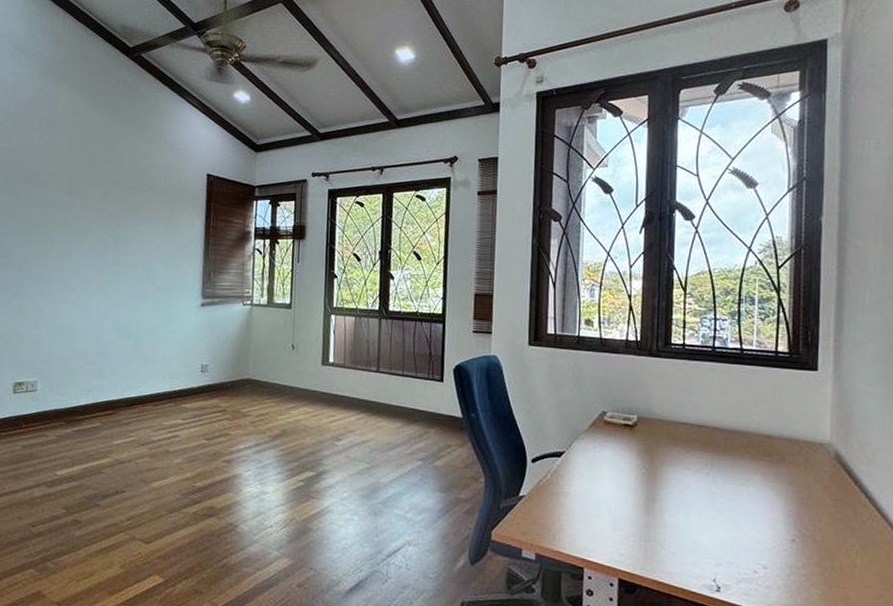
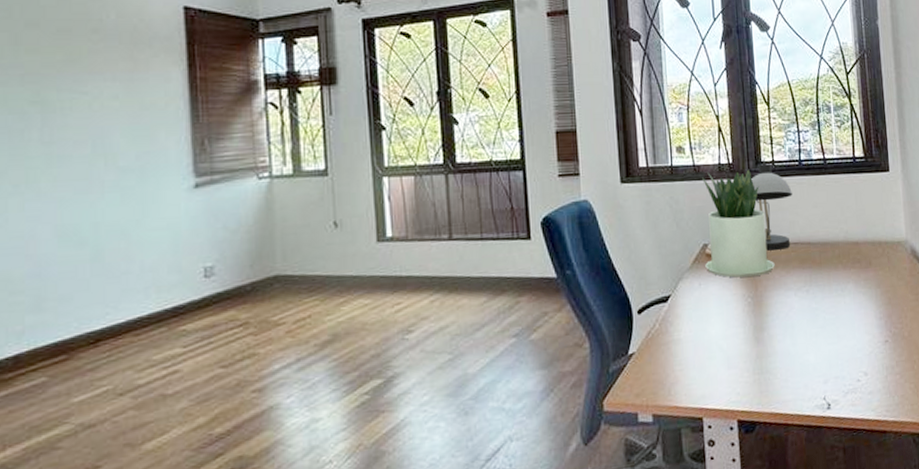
planter: none [602,345,674,450] -> present [702,169,775,278]
desk lamp: none [658,340,701,429] -> present [751,158,792,251]

